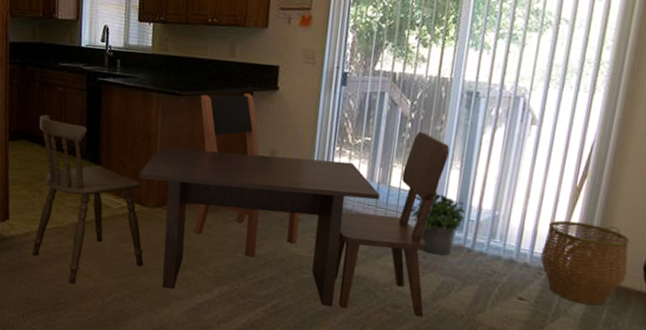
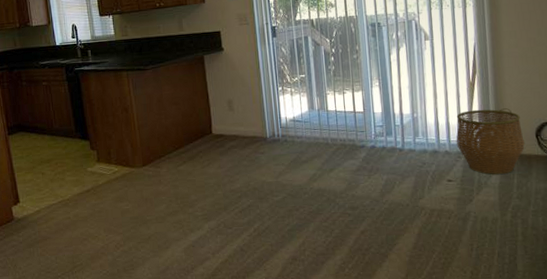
dining chair: present [32,114,144,284] -> none [31,106,142,247]
dining table: present [139,146,380,307] -> none [123,98,322,234]
dining chair: present [194,93,300,257] -> none [161,57,264,192]
dining chair: present [334,131,450,316] -> none [294,62,377,218]
potted plant: present [411,191,465,256] -> none [349,108,392,159]

